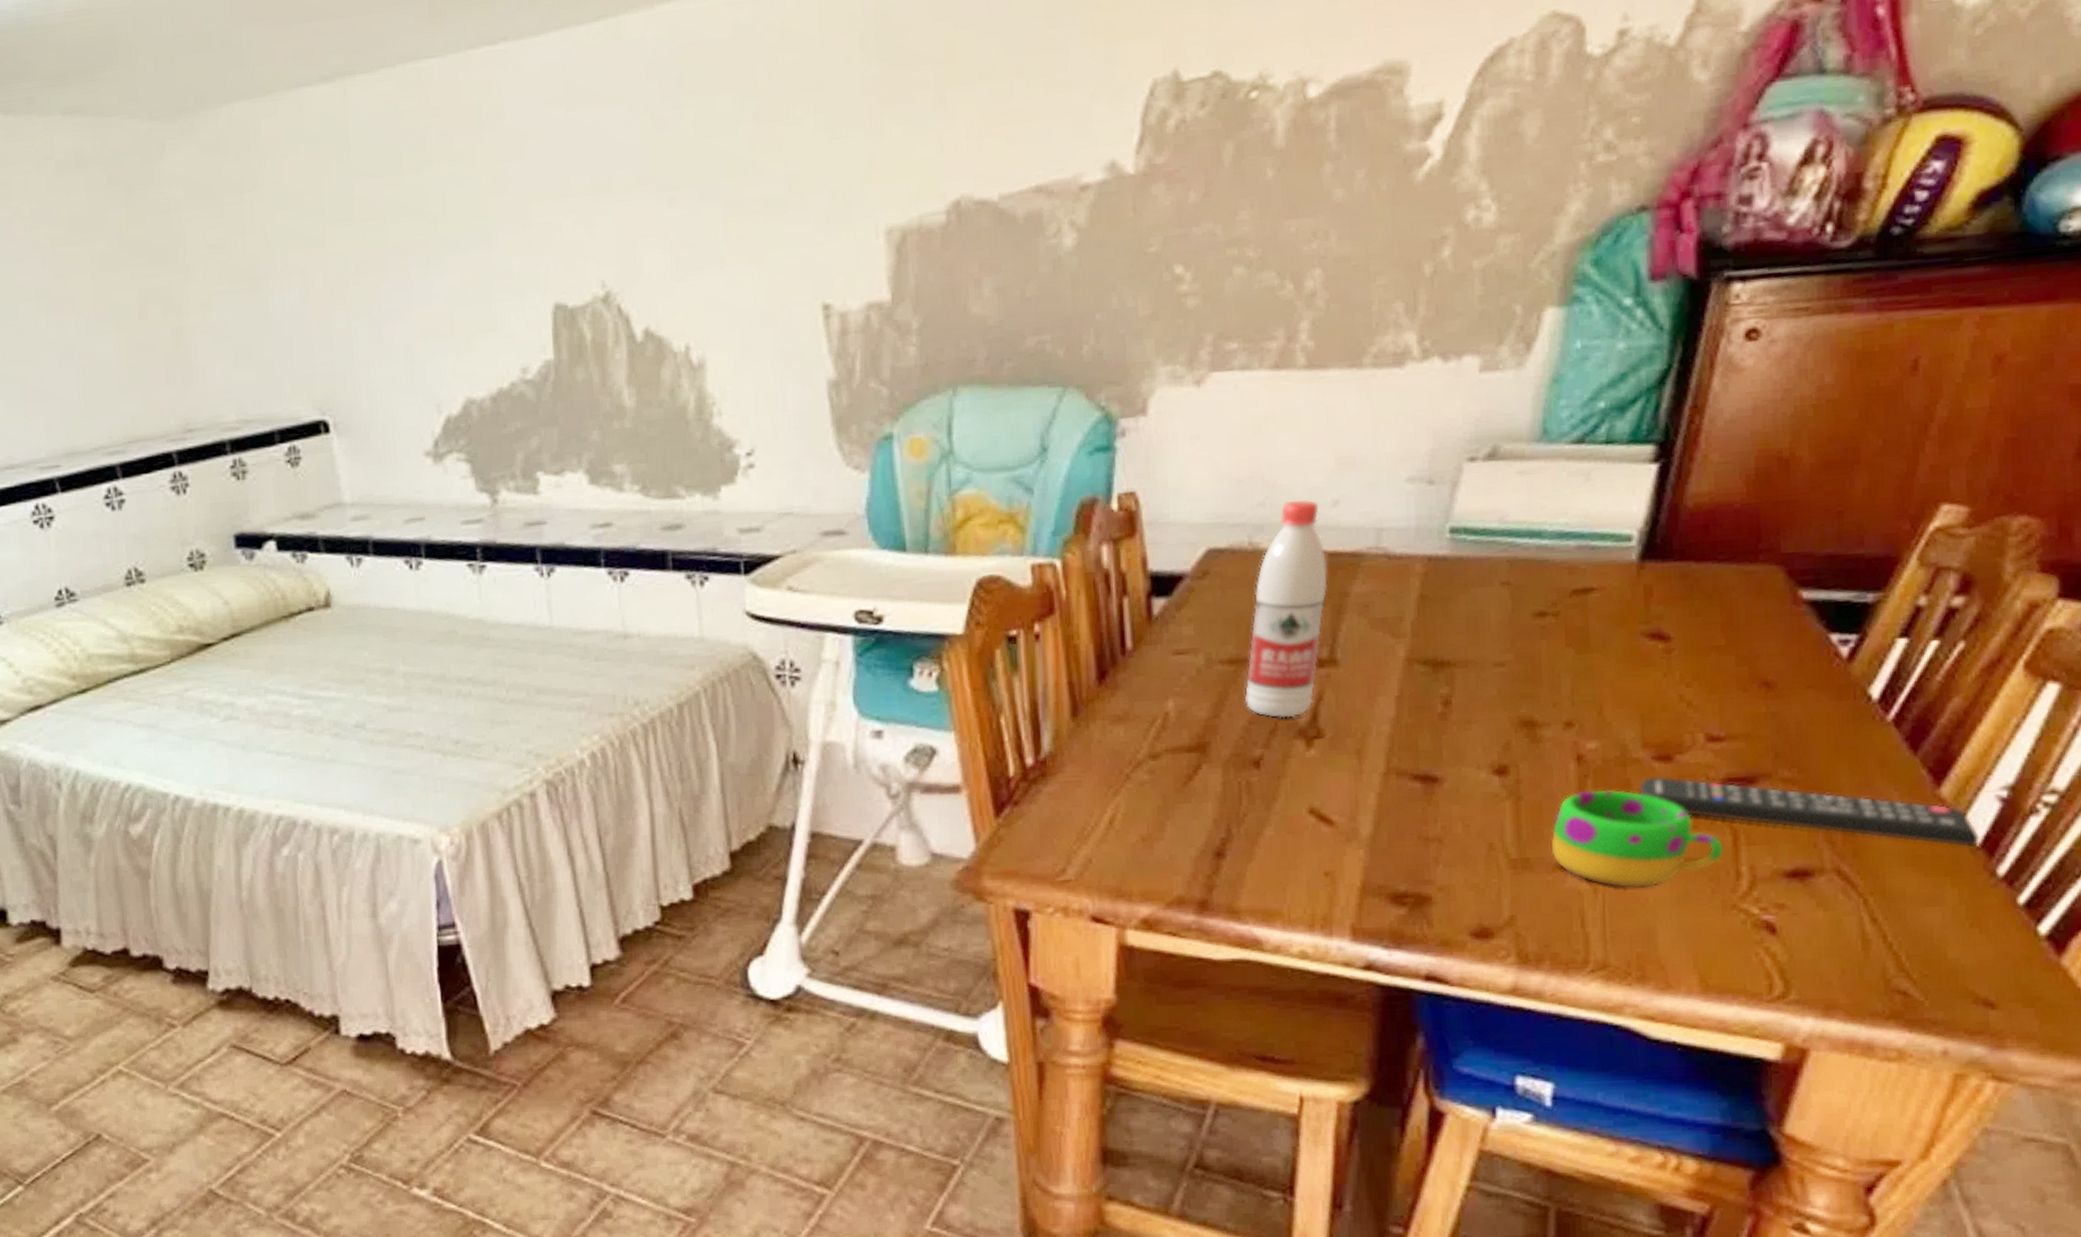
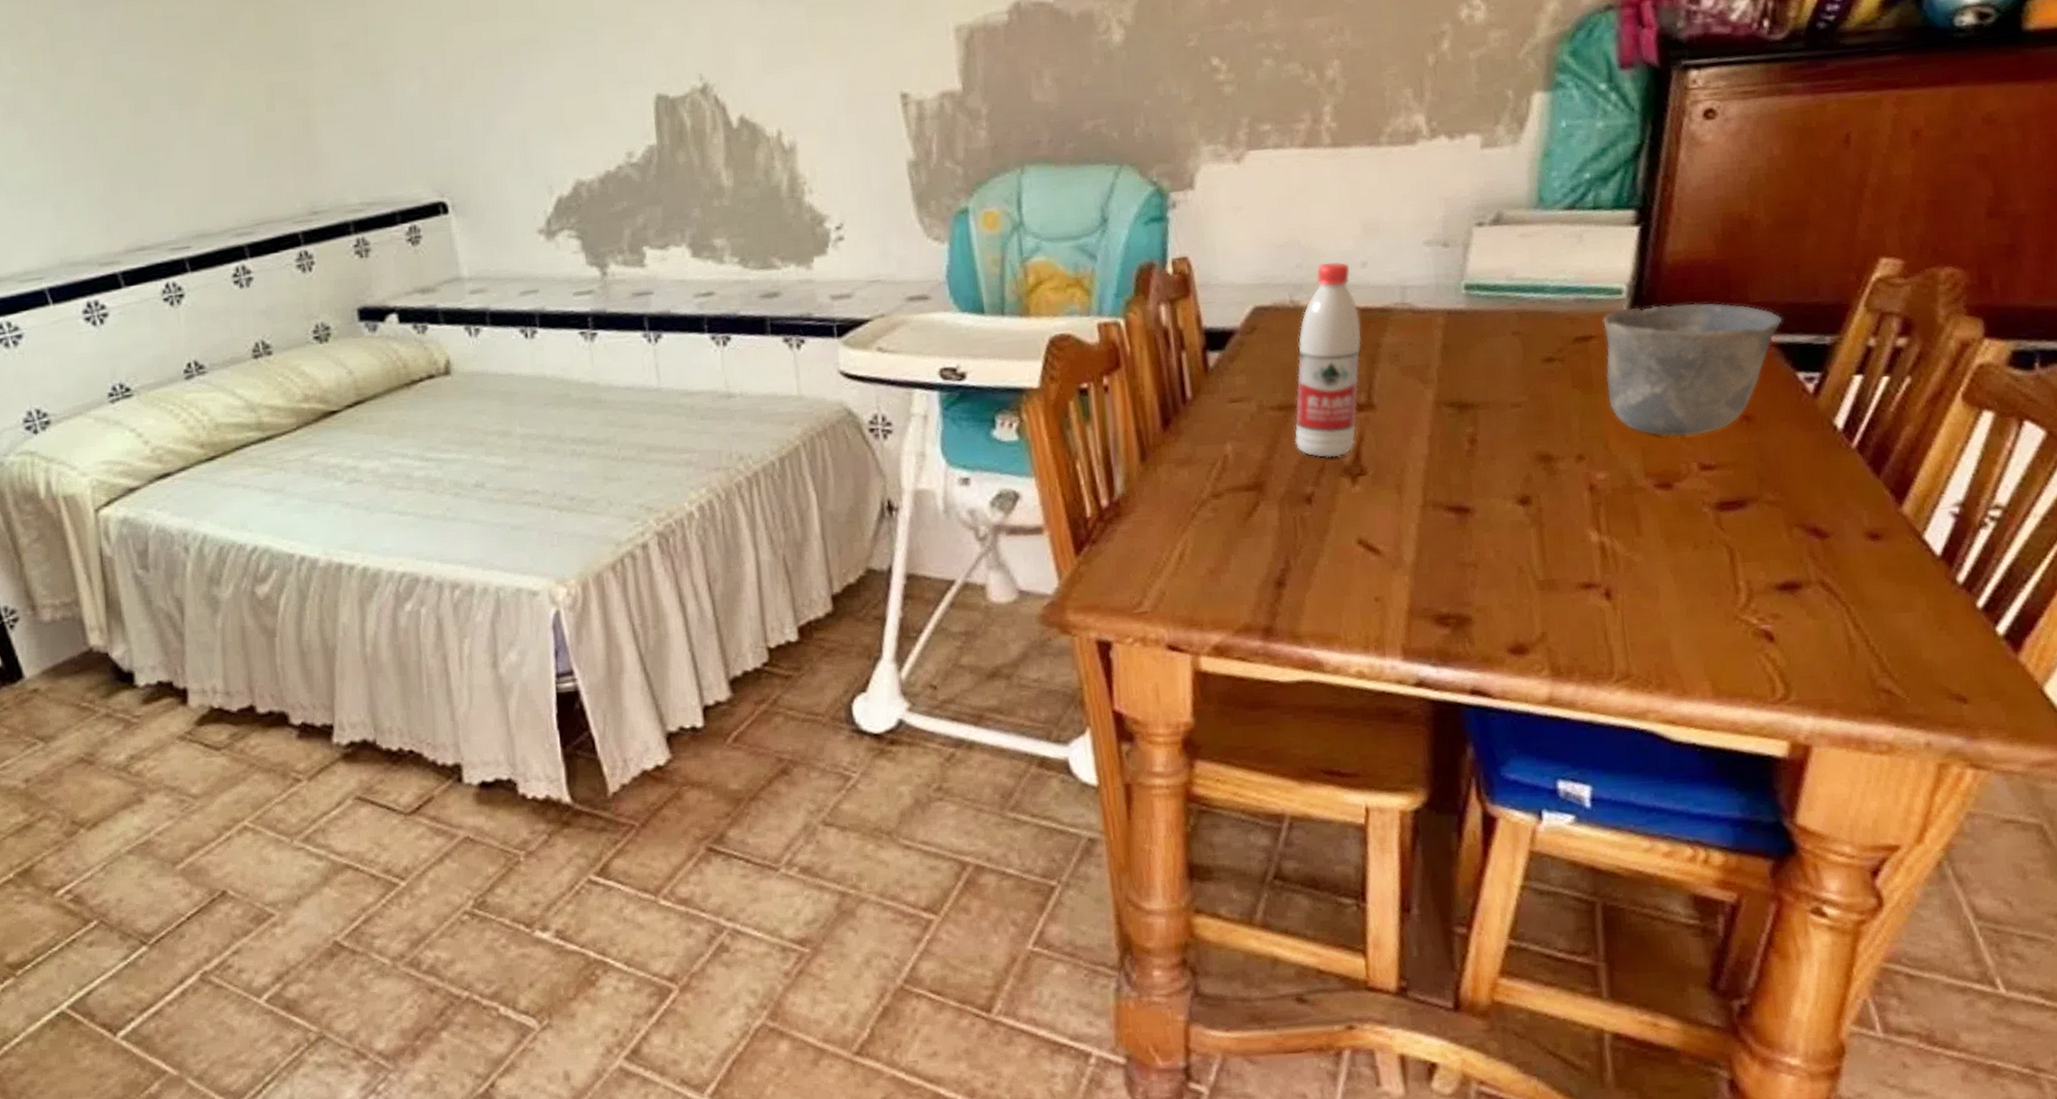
mug: present [1550,789,1725,888] -> none [1572,515,1724,604]
cup: none [1605,552,1819,704] -> present [1602,302,1783,437]
remote control: present [1639,776,1982,848] -> none [1645,502,1941,559]

